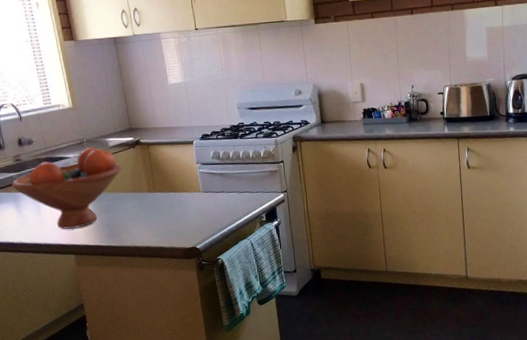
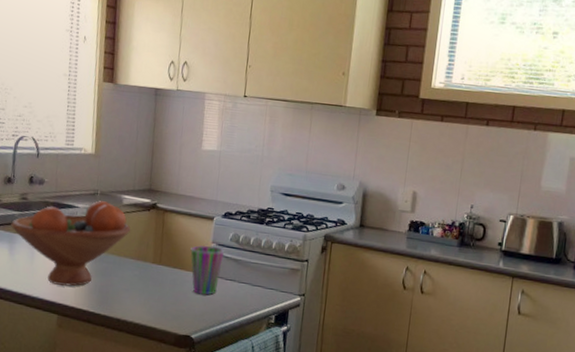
cup: none [179,166,211,210] -> present [190,245,225,296]

